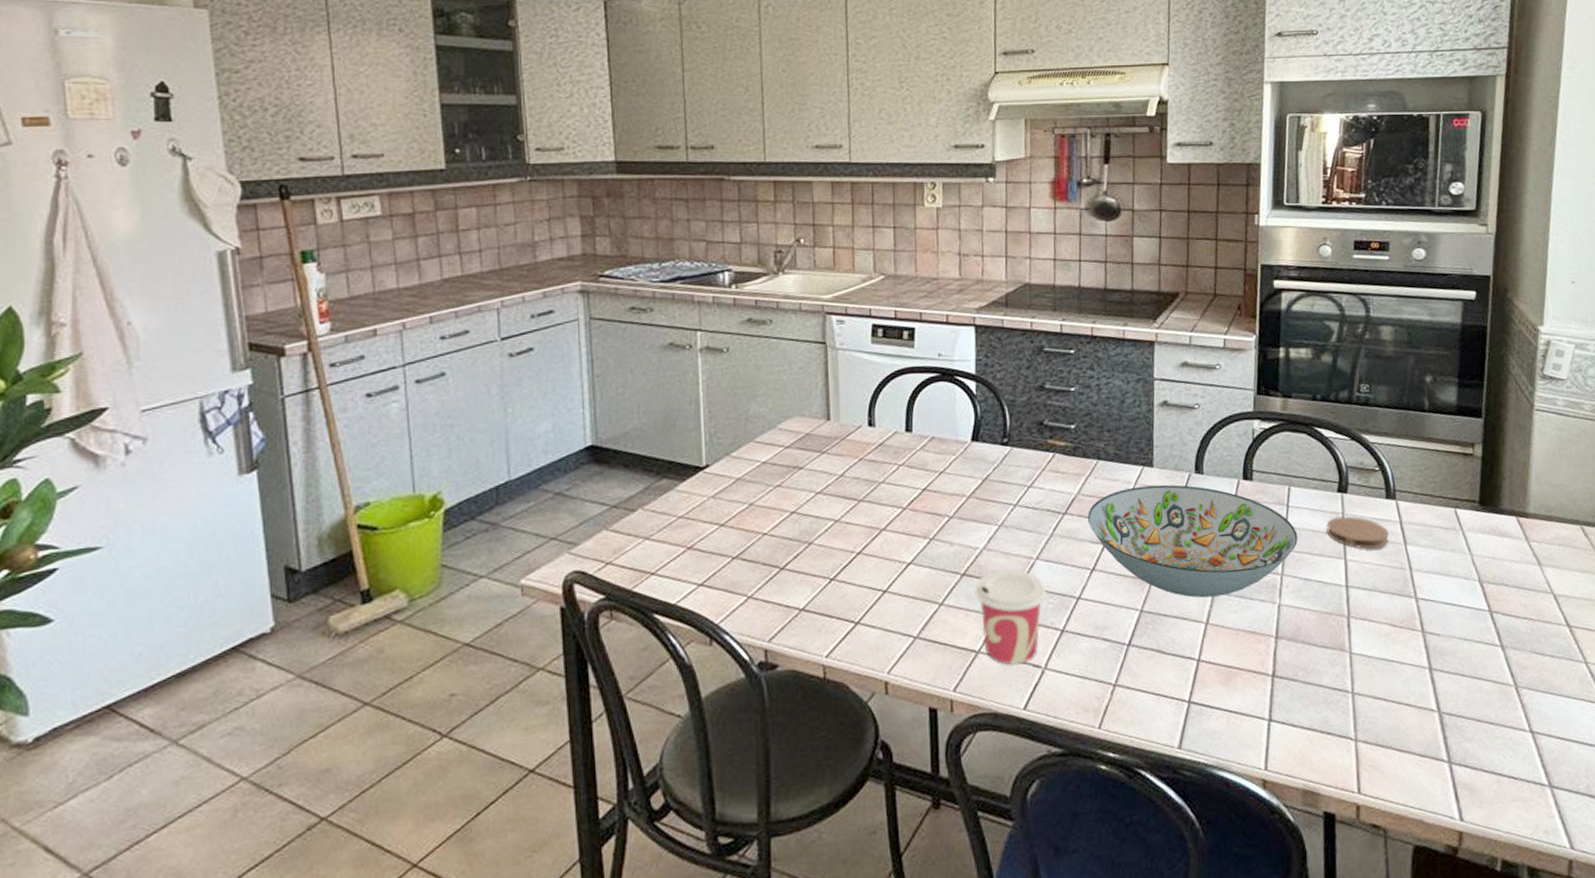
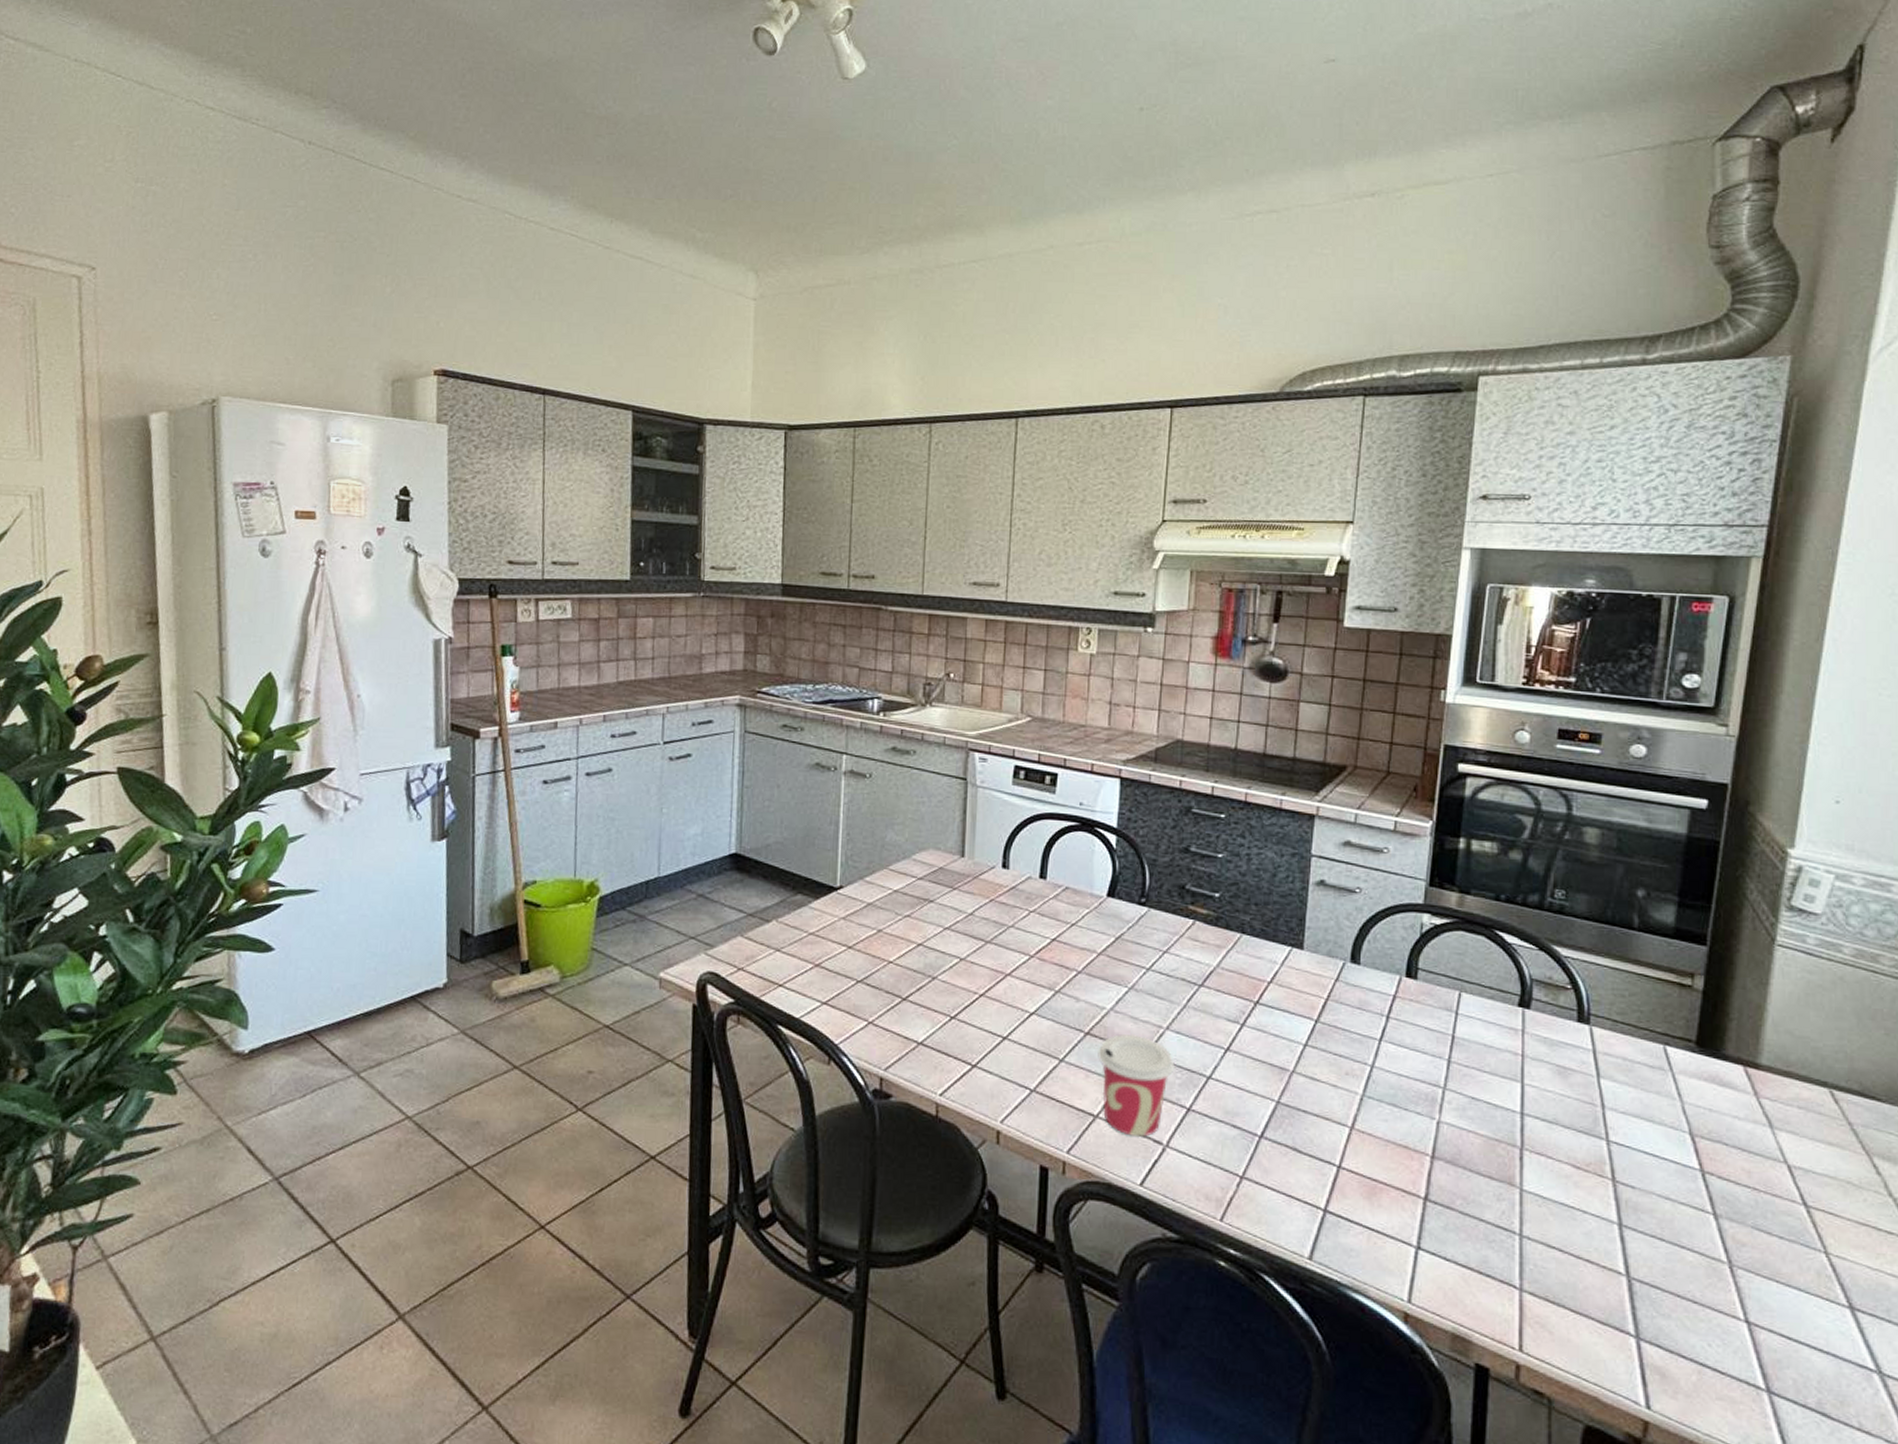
decorative bowl: present [1088,484,1298,598] -> none [1226,968,1466,1101]
coaster: present [1326,515,1389,549] -> none [1502,1033,1578,1077]

